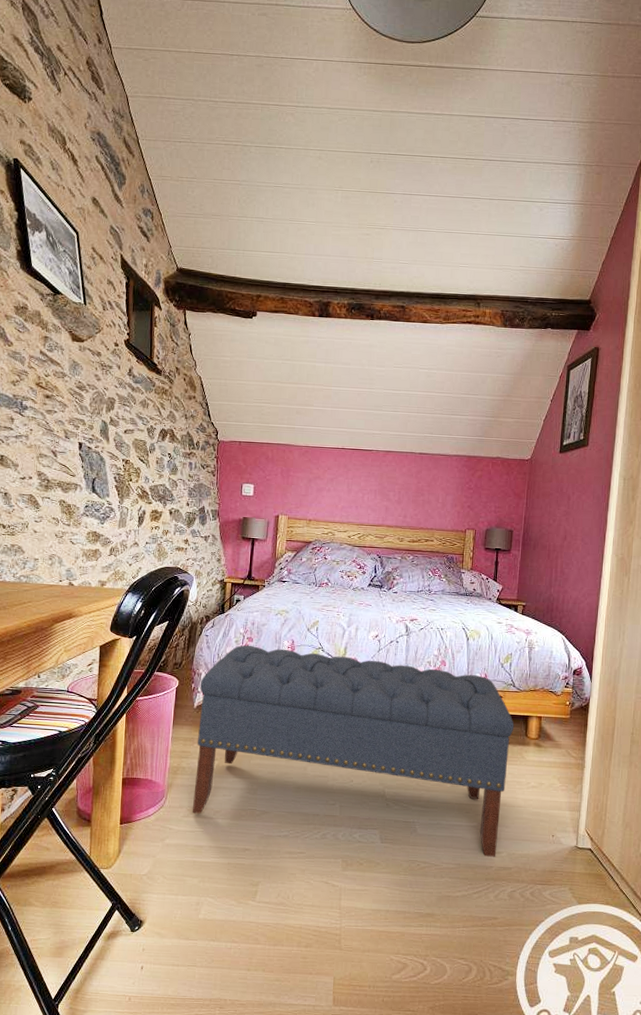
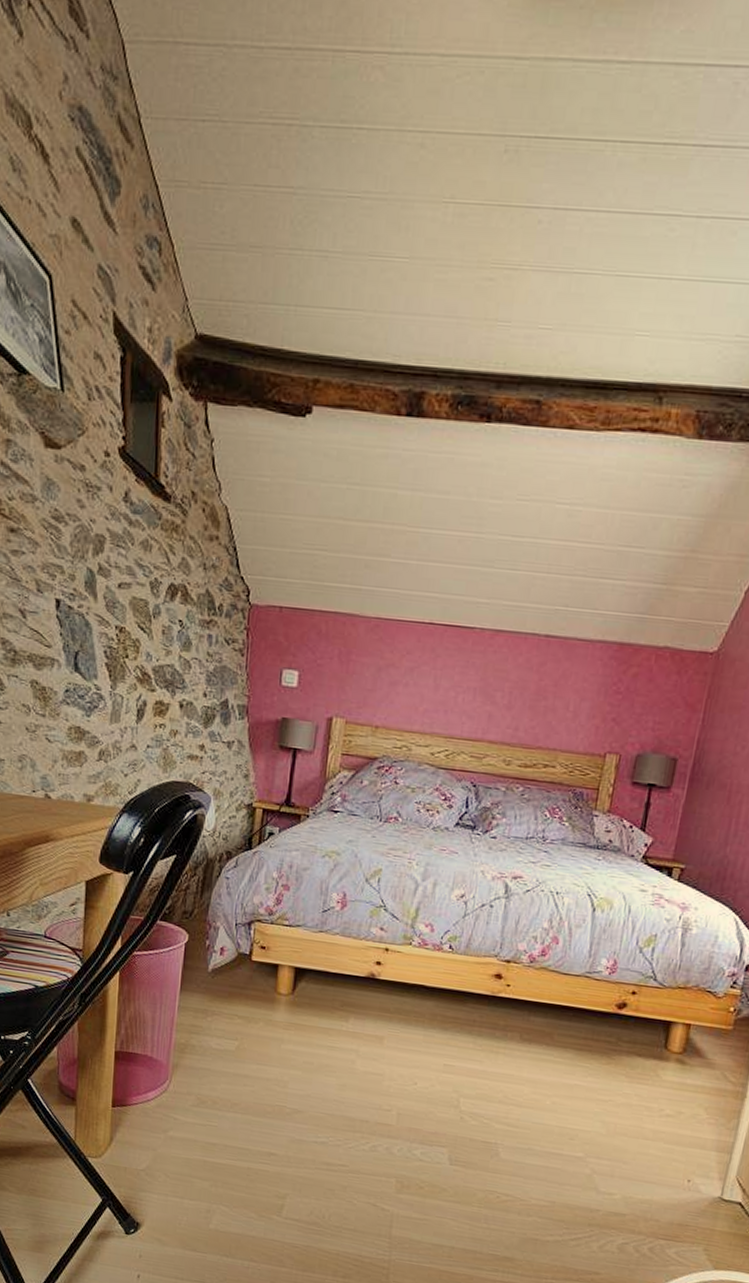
bench: present [192,644,514,858] -> none [203,894,650,1200]

